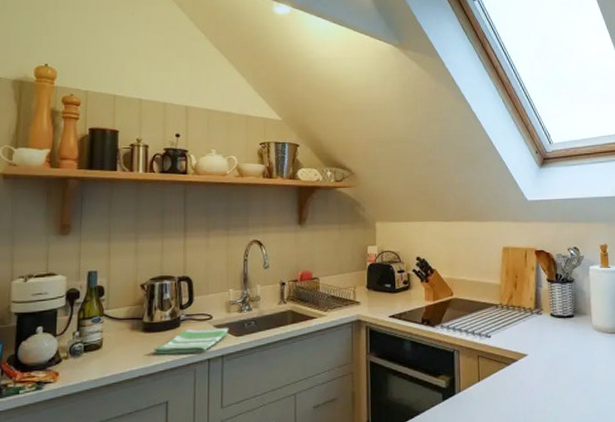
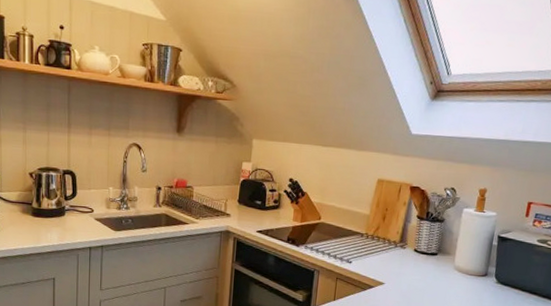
dish towel: present [154,327,229,355] -> none [42,218,109,241]

